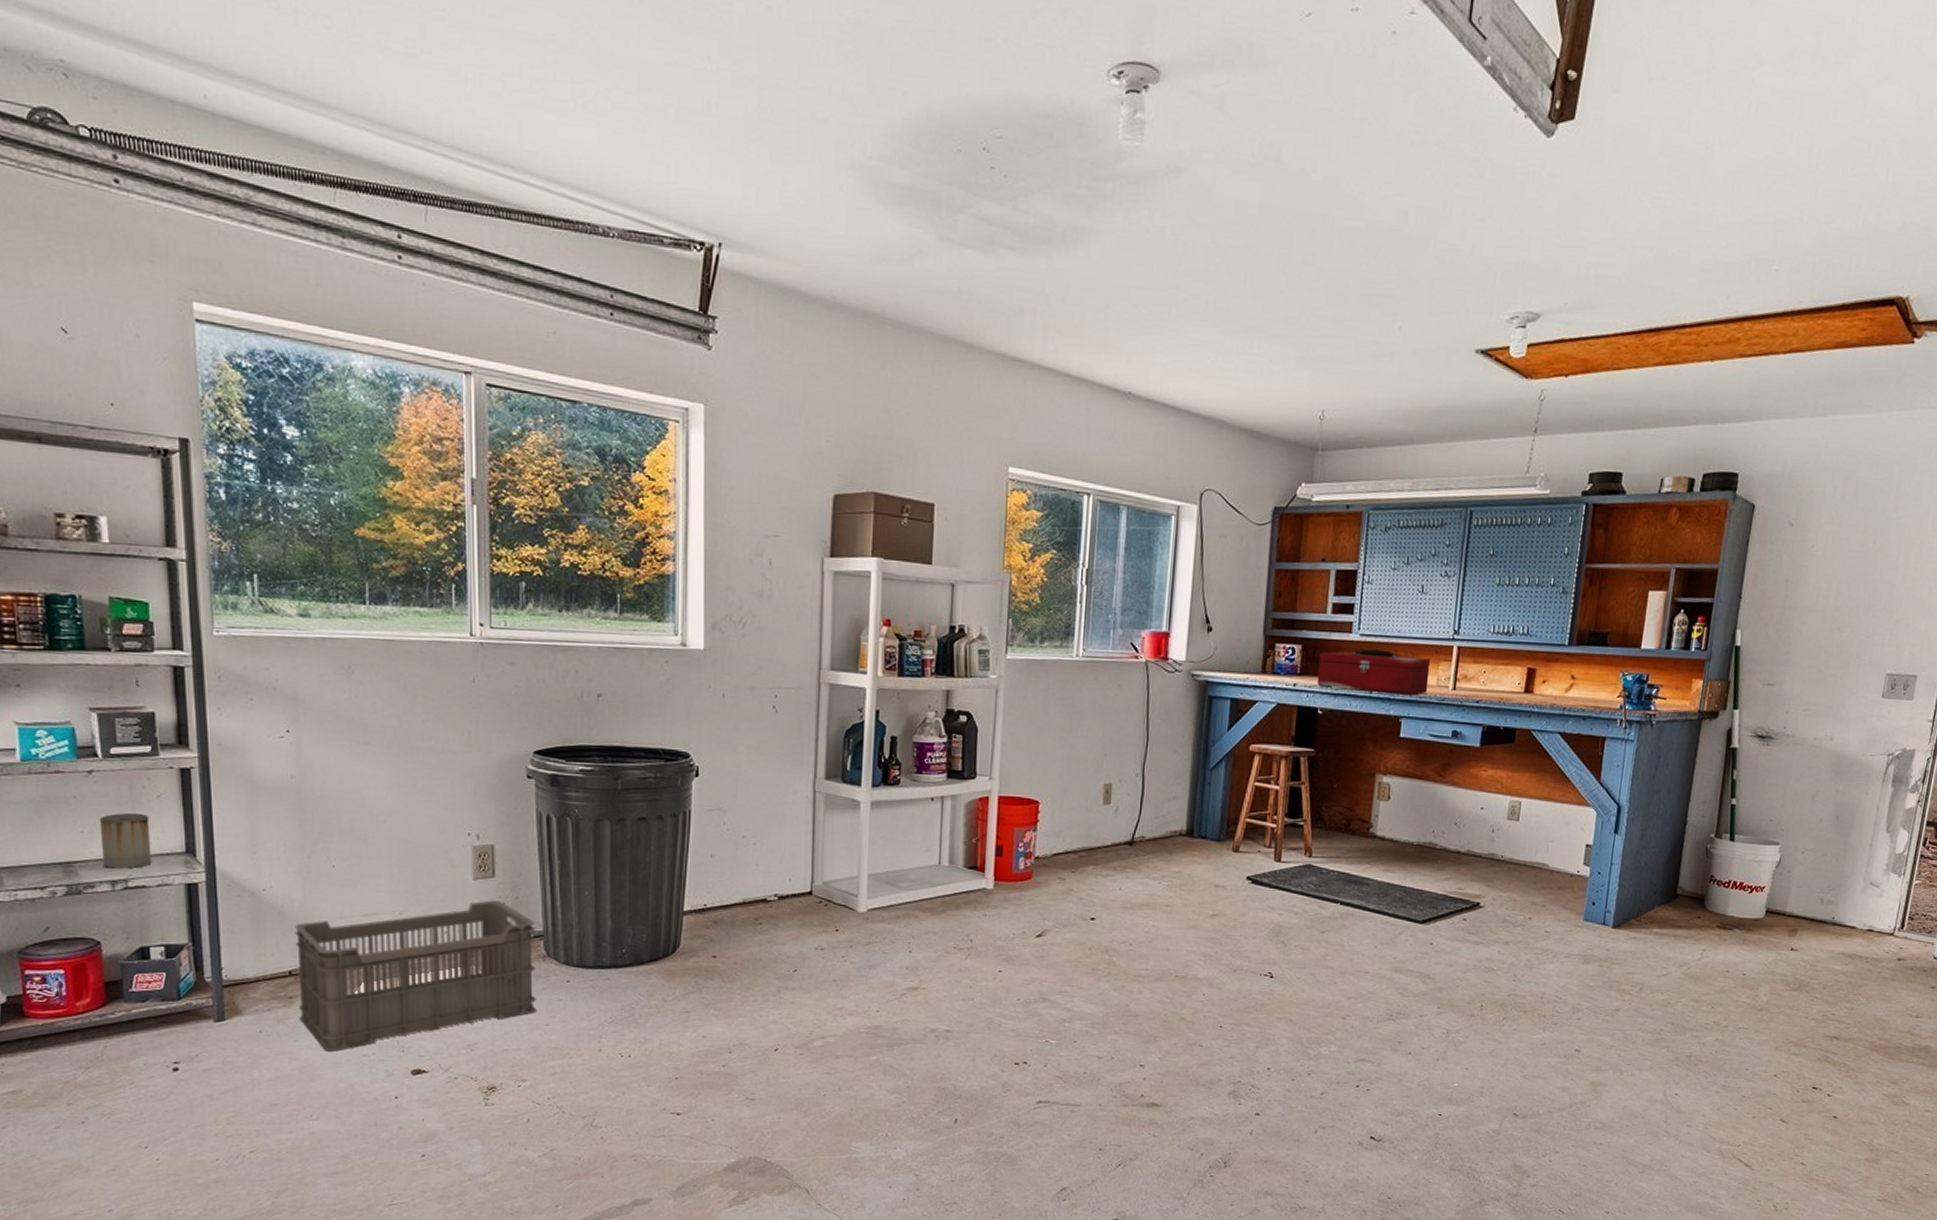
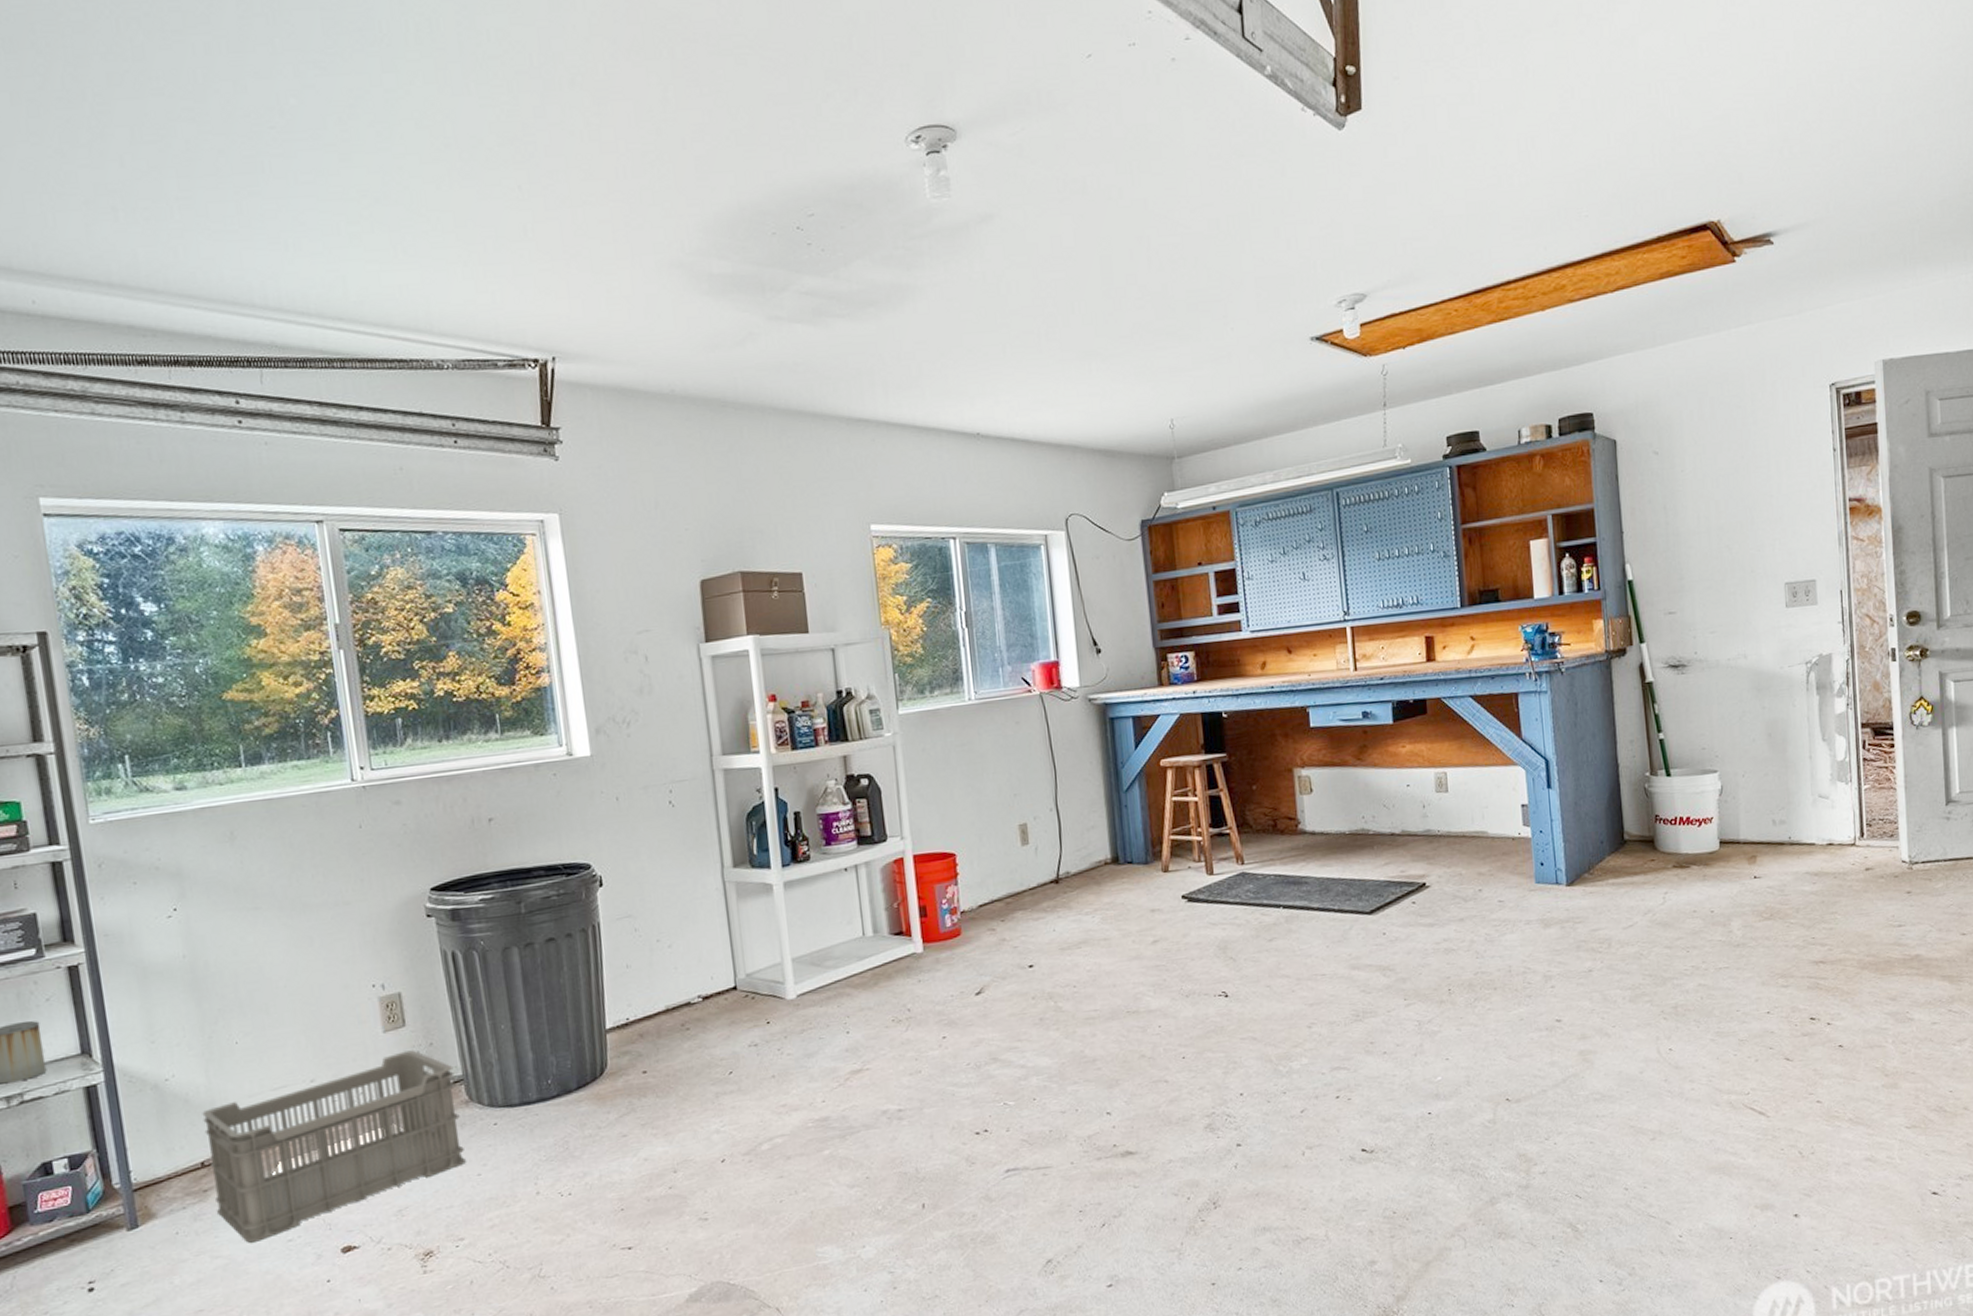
toolbox: present [1317,649,1431,695] -> none [1213,642,1329,690]

